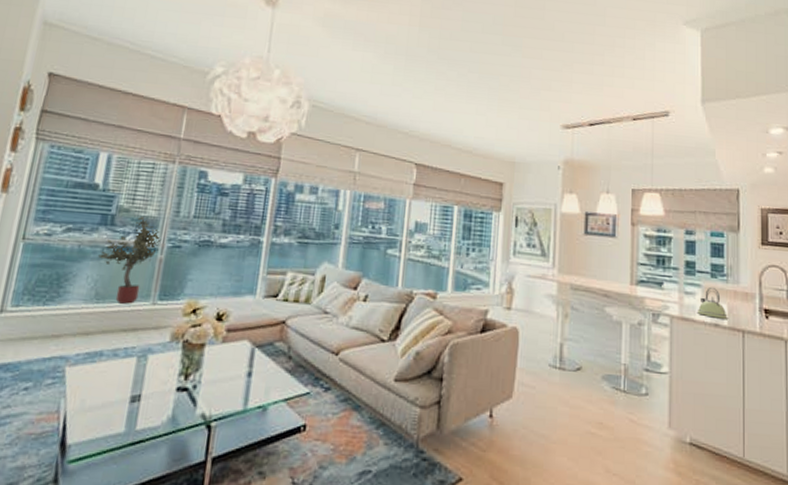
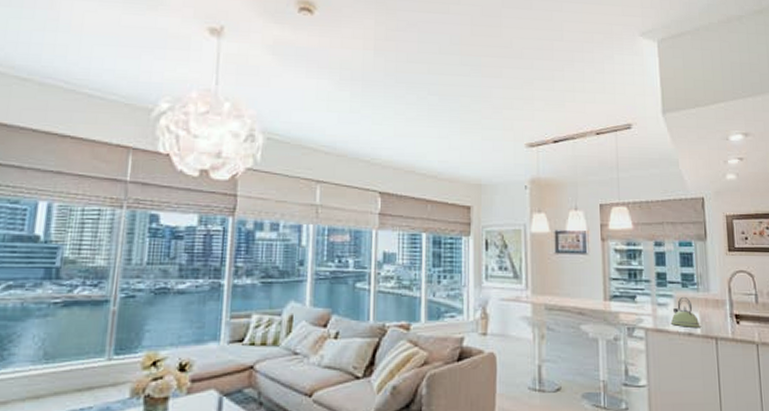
potted tree: present [98,217,162,305] -> none [44,267,113,364]

